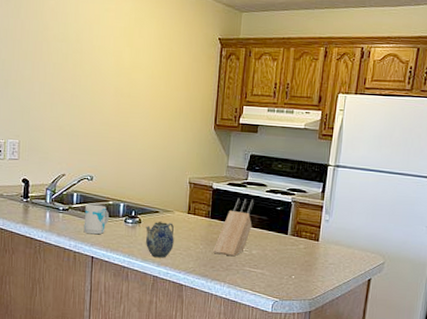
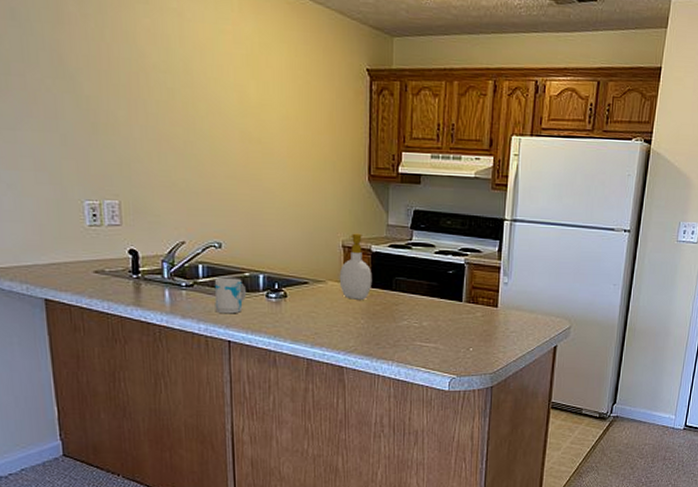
teapot: present [146,221,175,258] -> none [293,293,329,337]
soap bottle: none [184,172,212,228] -> present [339,233,373,300]
knife block: present [213,198,254,257] -> none [377,262,421,331]

